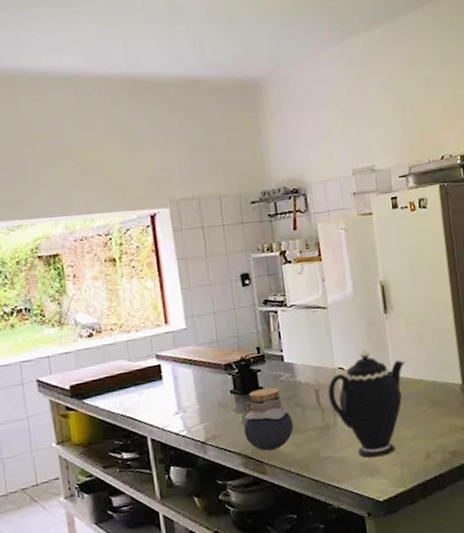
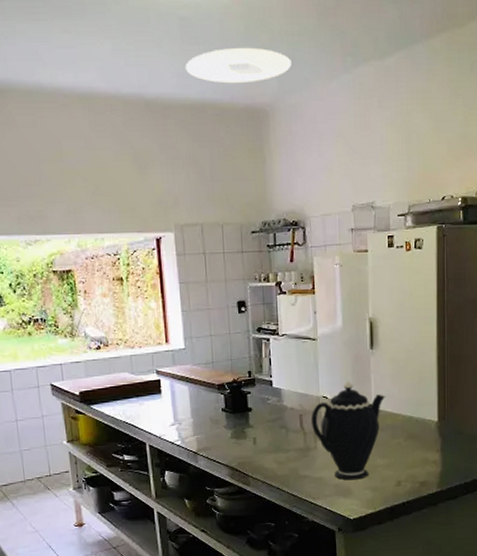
ceiling light: none [173,25,281,60] -> present [185,47,291,84]
jar: present [242,387,294,451] -> none [231,409,278,465]

